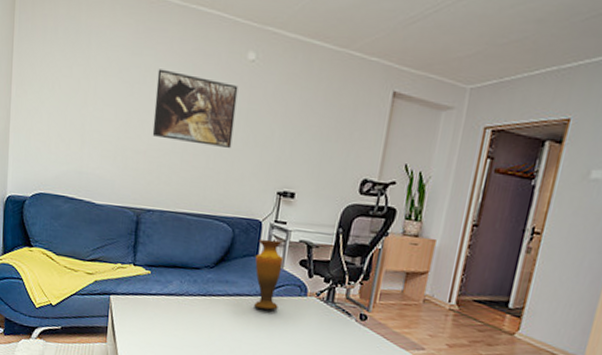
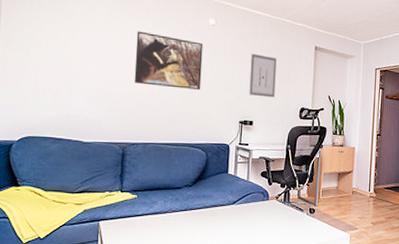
vase: present [254,239,284,310] -> none [226,158,248,215]
wall art: none [293,100,335,163] -> present [249,53,277,98]

